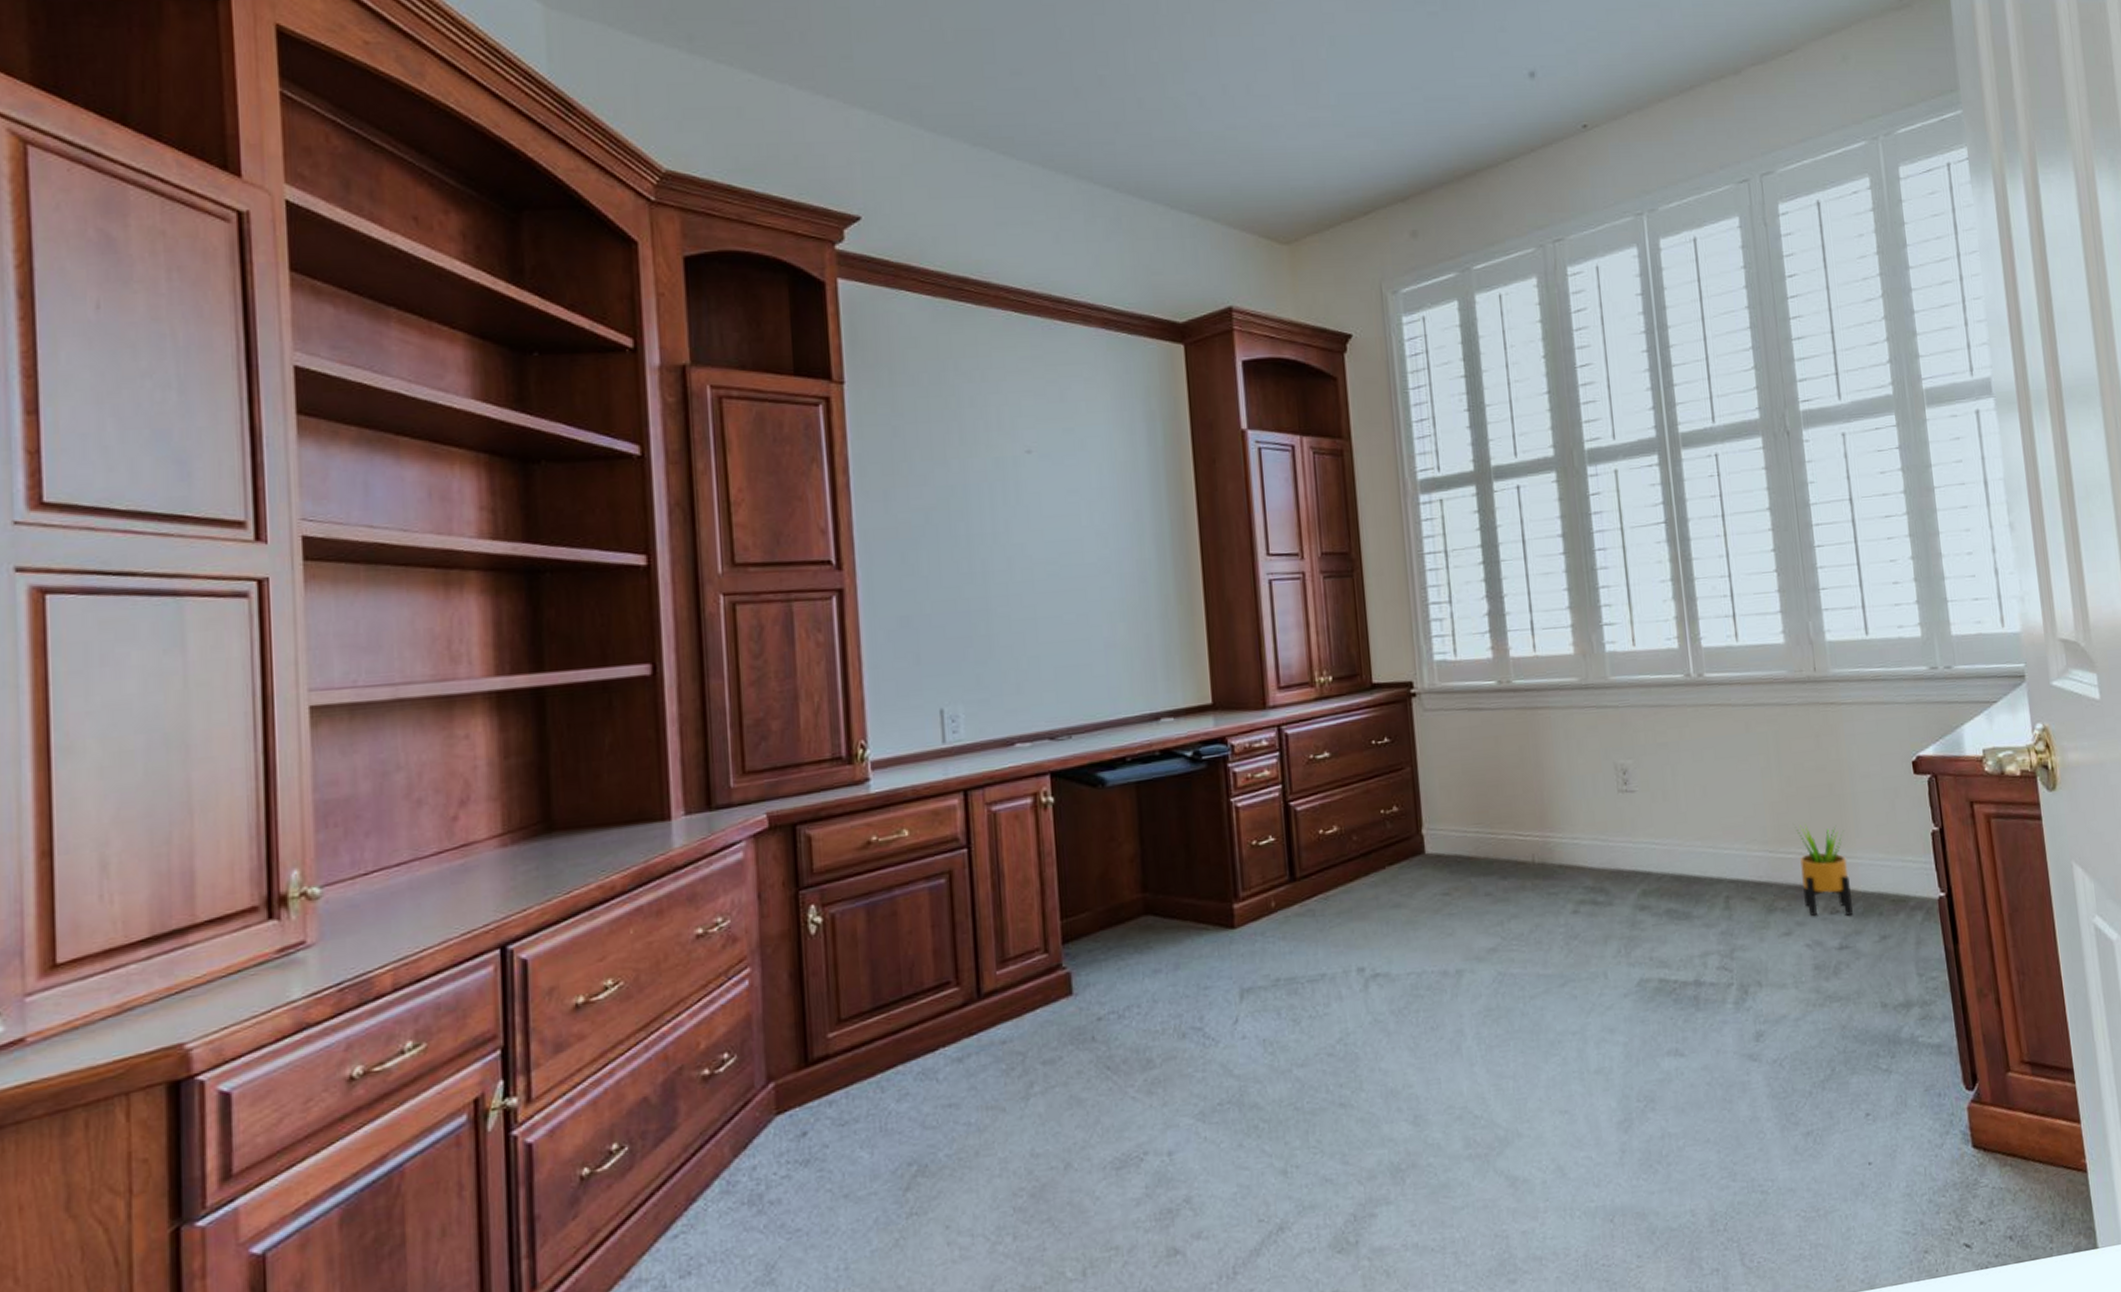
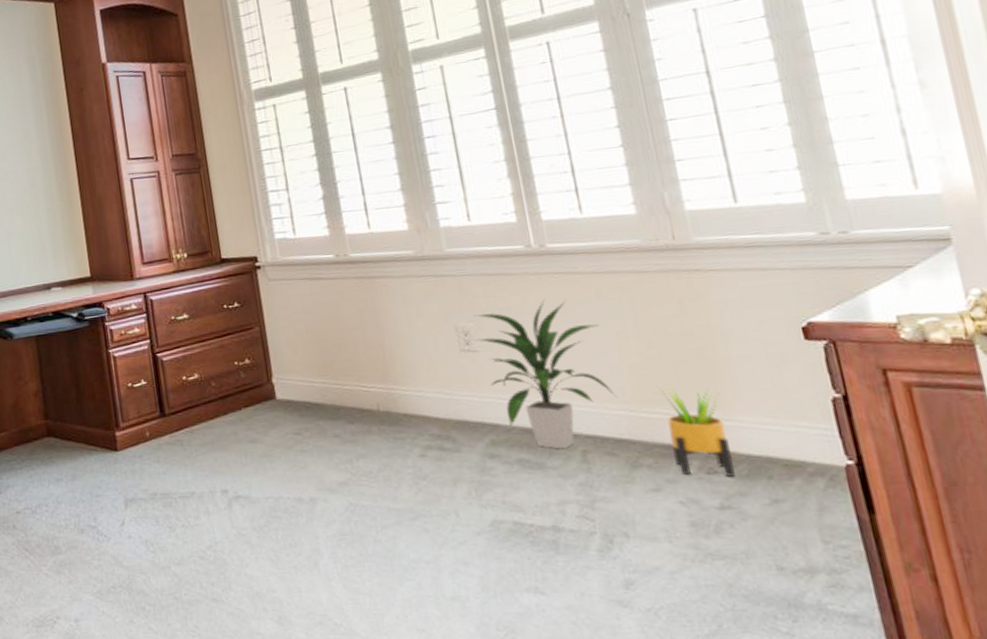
indoor plant: none [1632,735,1759,896] -> present [474,300,618,449]

